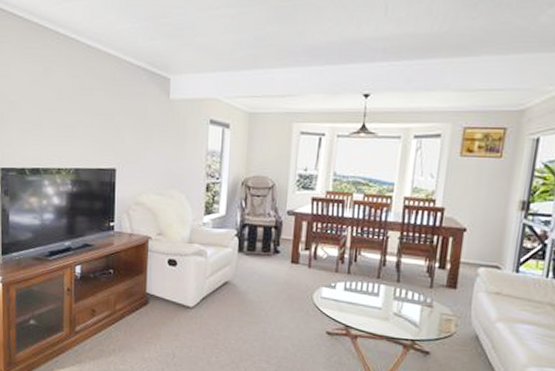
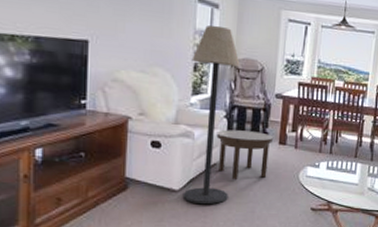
floor lamp: none [196,146,251,323] -> present [182,25,240,205]
side table: none [228,248,286,298] -> present [216,129,274,179]

